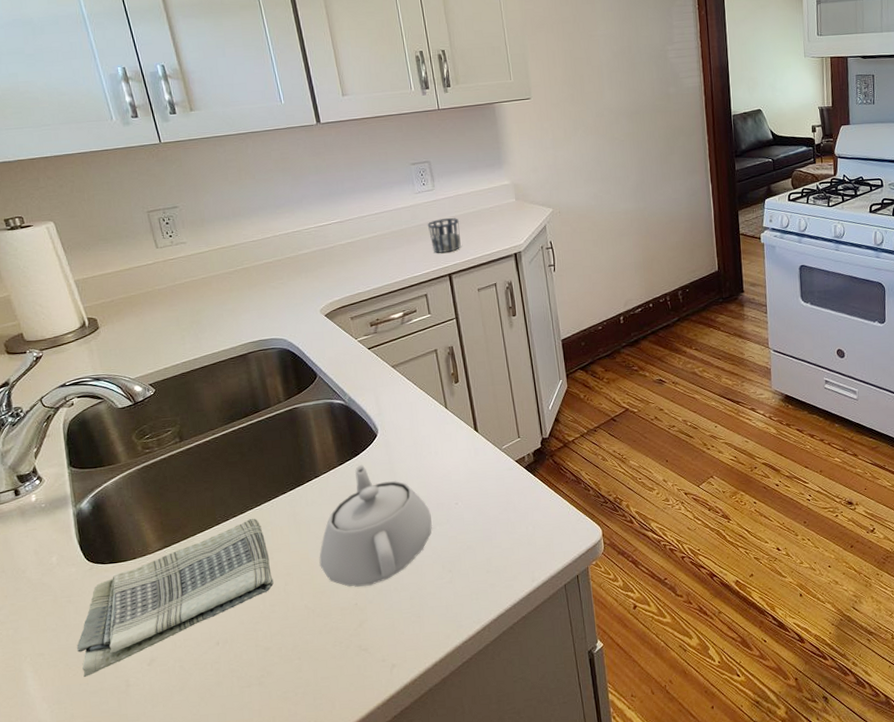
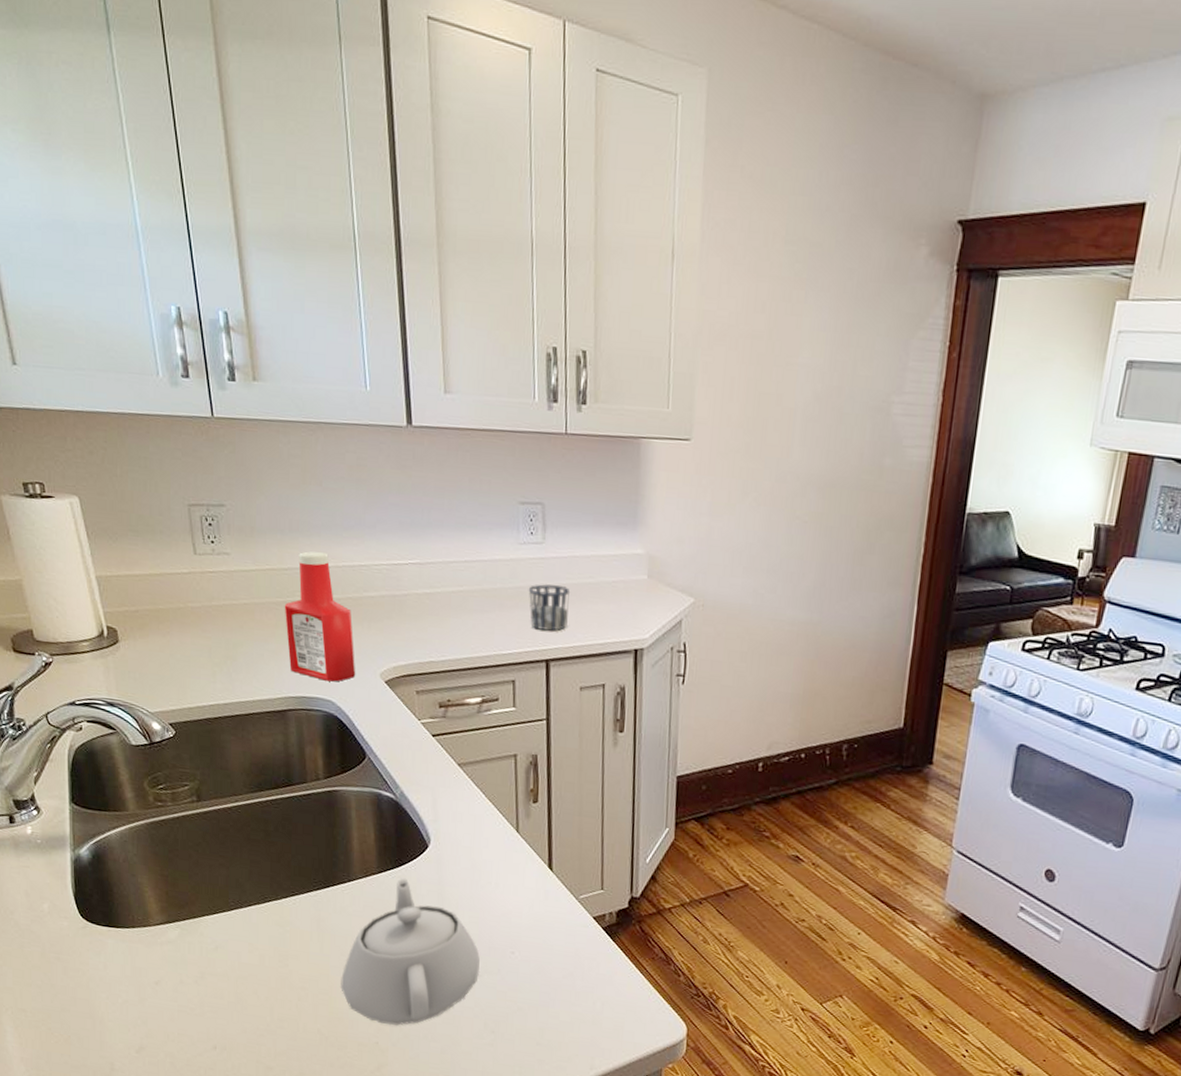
dish towel: present [77,518,274,677] -> none [62,912,285,1048]
ketchup bottle: none [235,228,301,325] -> present [284,551,356,682]

